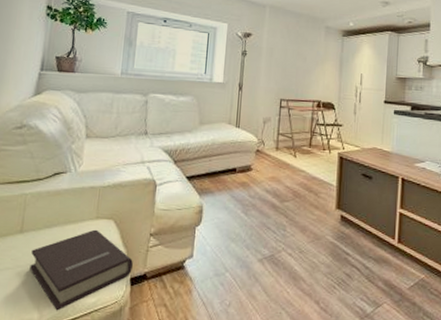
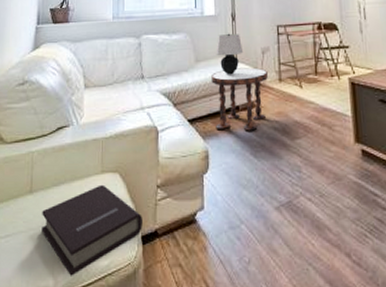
side table: none [212,134,266,192] -> present [211,67,268,131]
table lamp: none [220,101,247,140] -> present [216,33,244,75]

